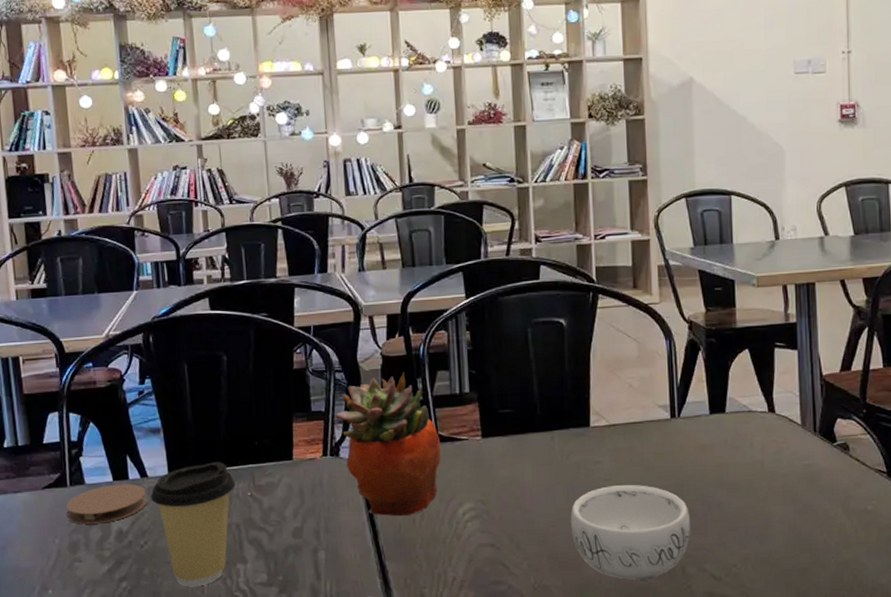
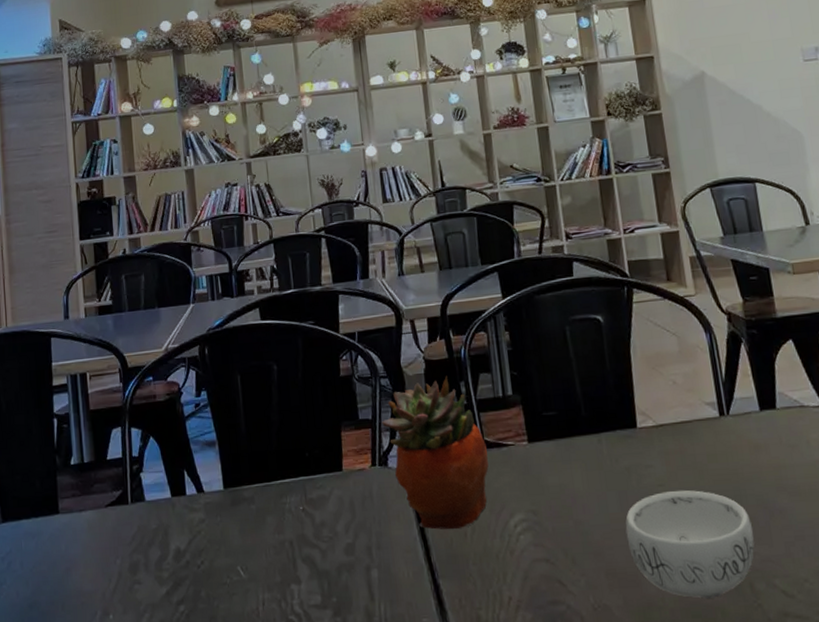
coaster: present [65,483,146,525] -> none [127,499,203,544]
coffee cup: present [150,462,235,587] -> none [207,475,288,610]

